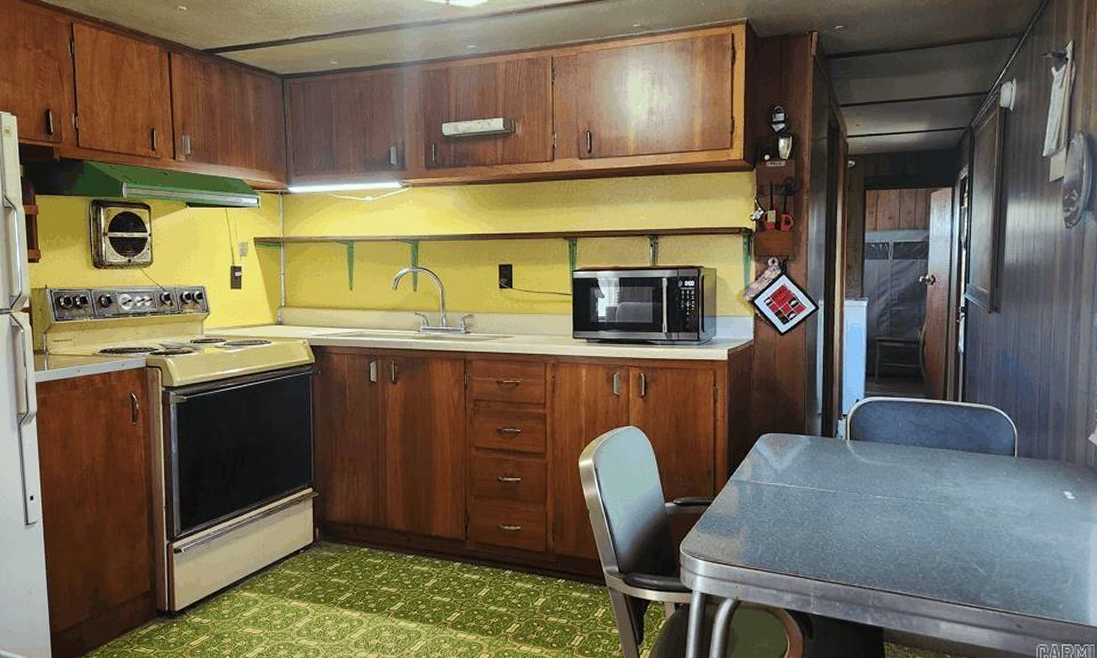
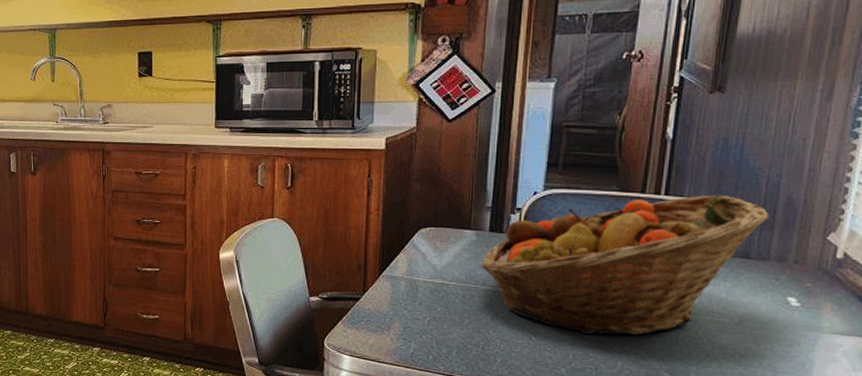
fruit basket: none [815,401,1045,532] -> present [480,194,771,336]

